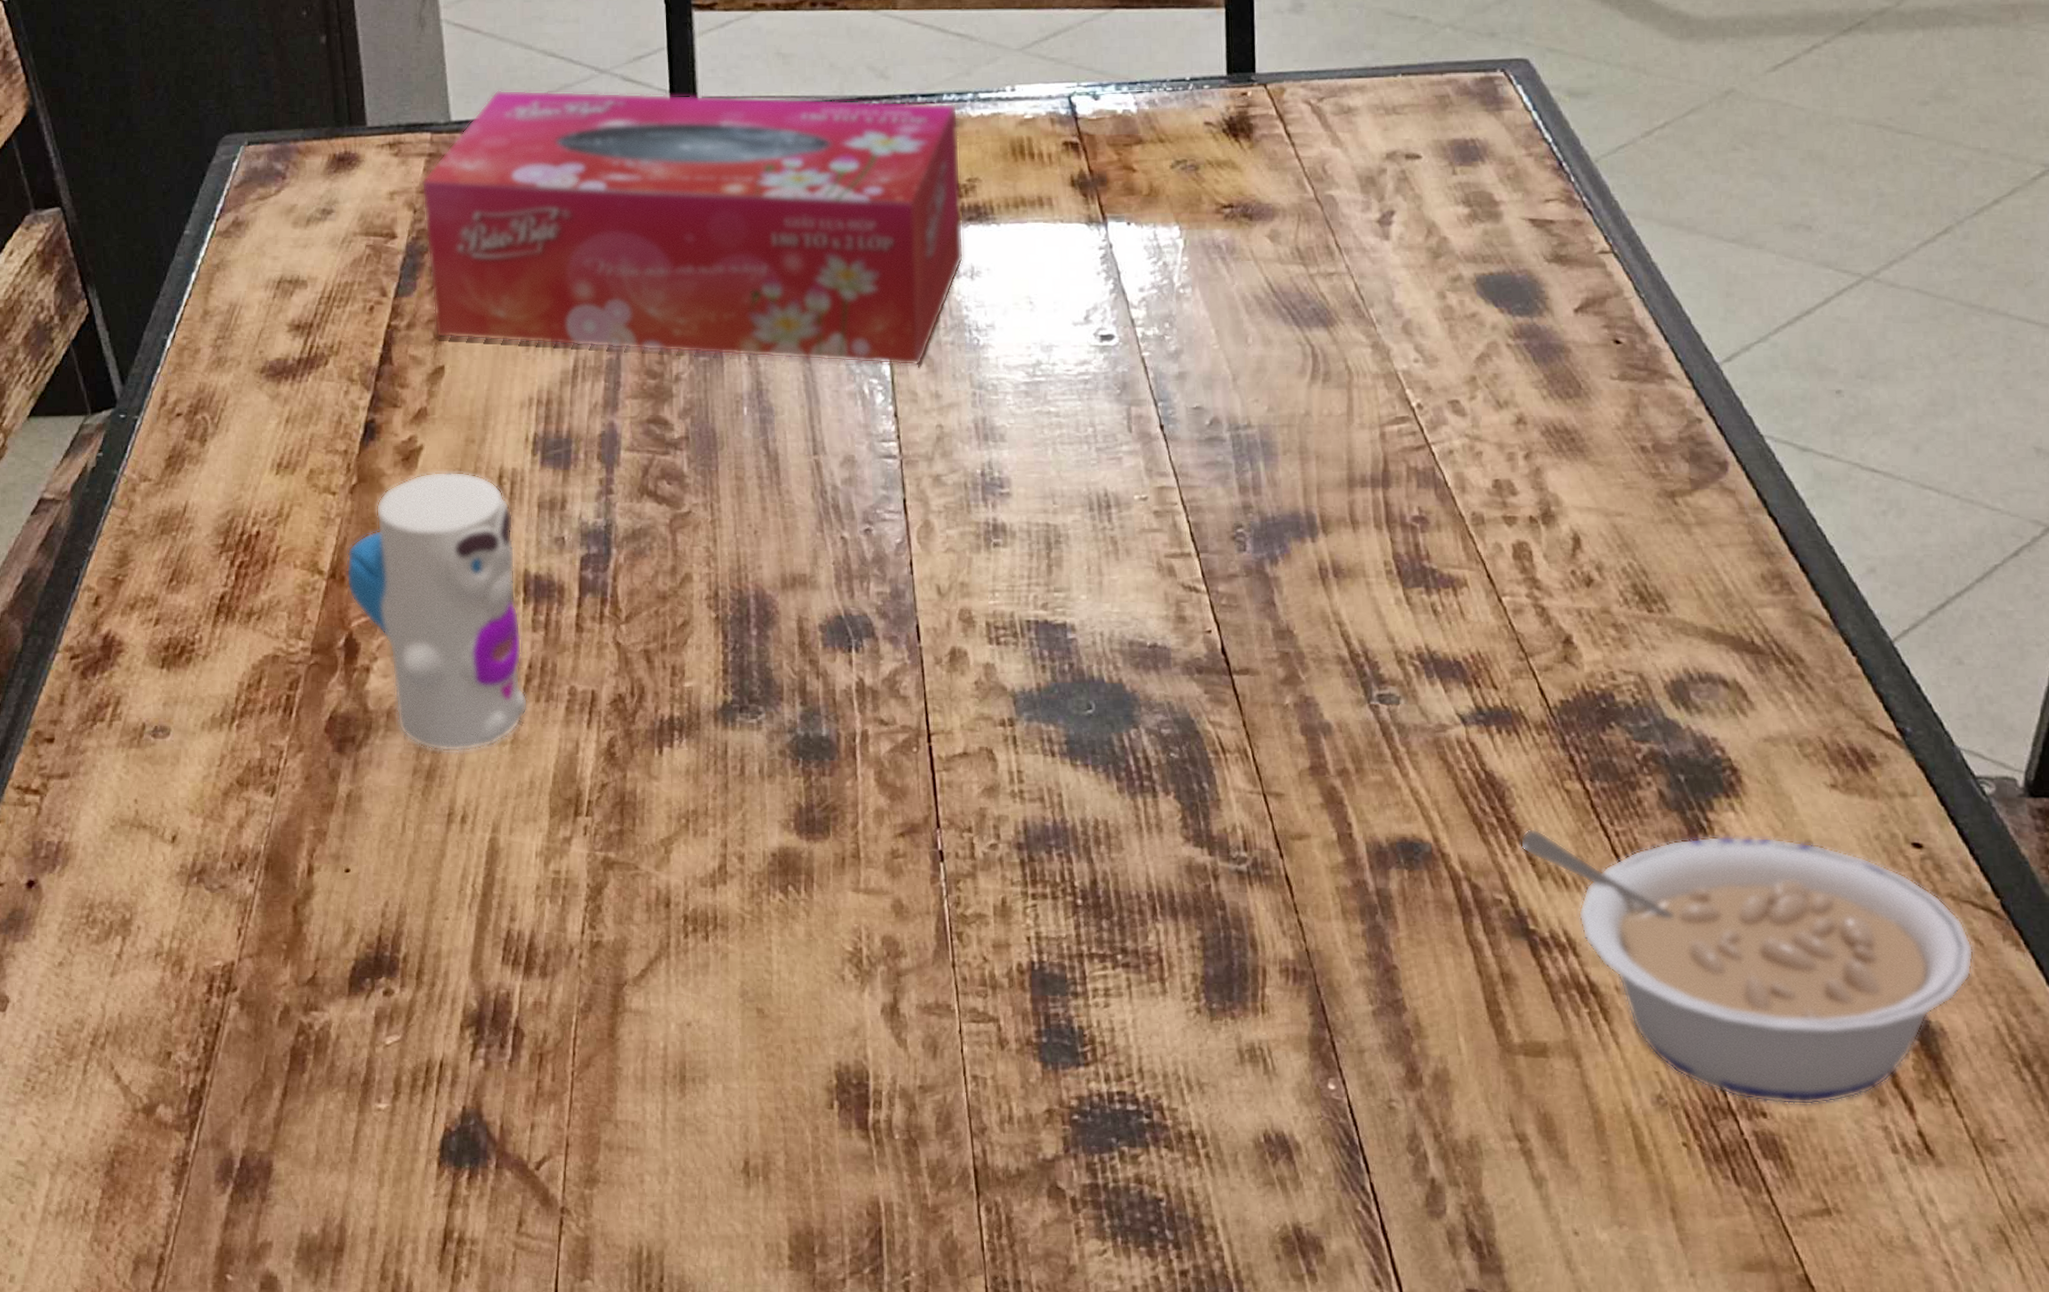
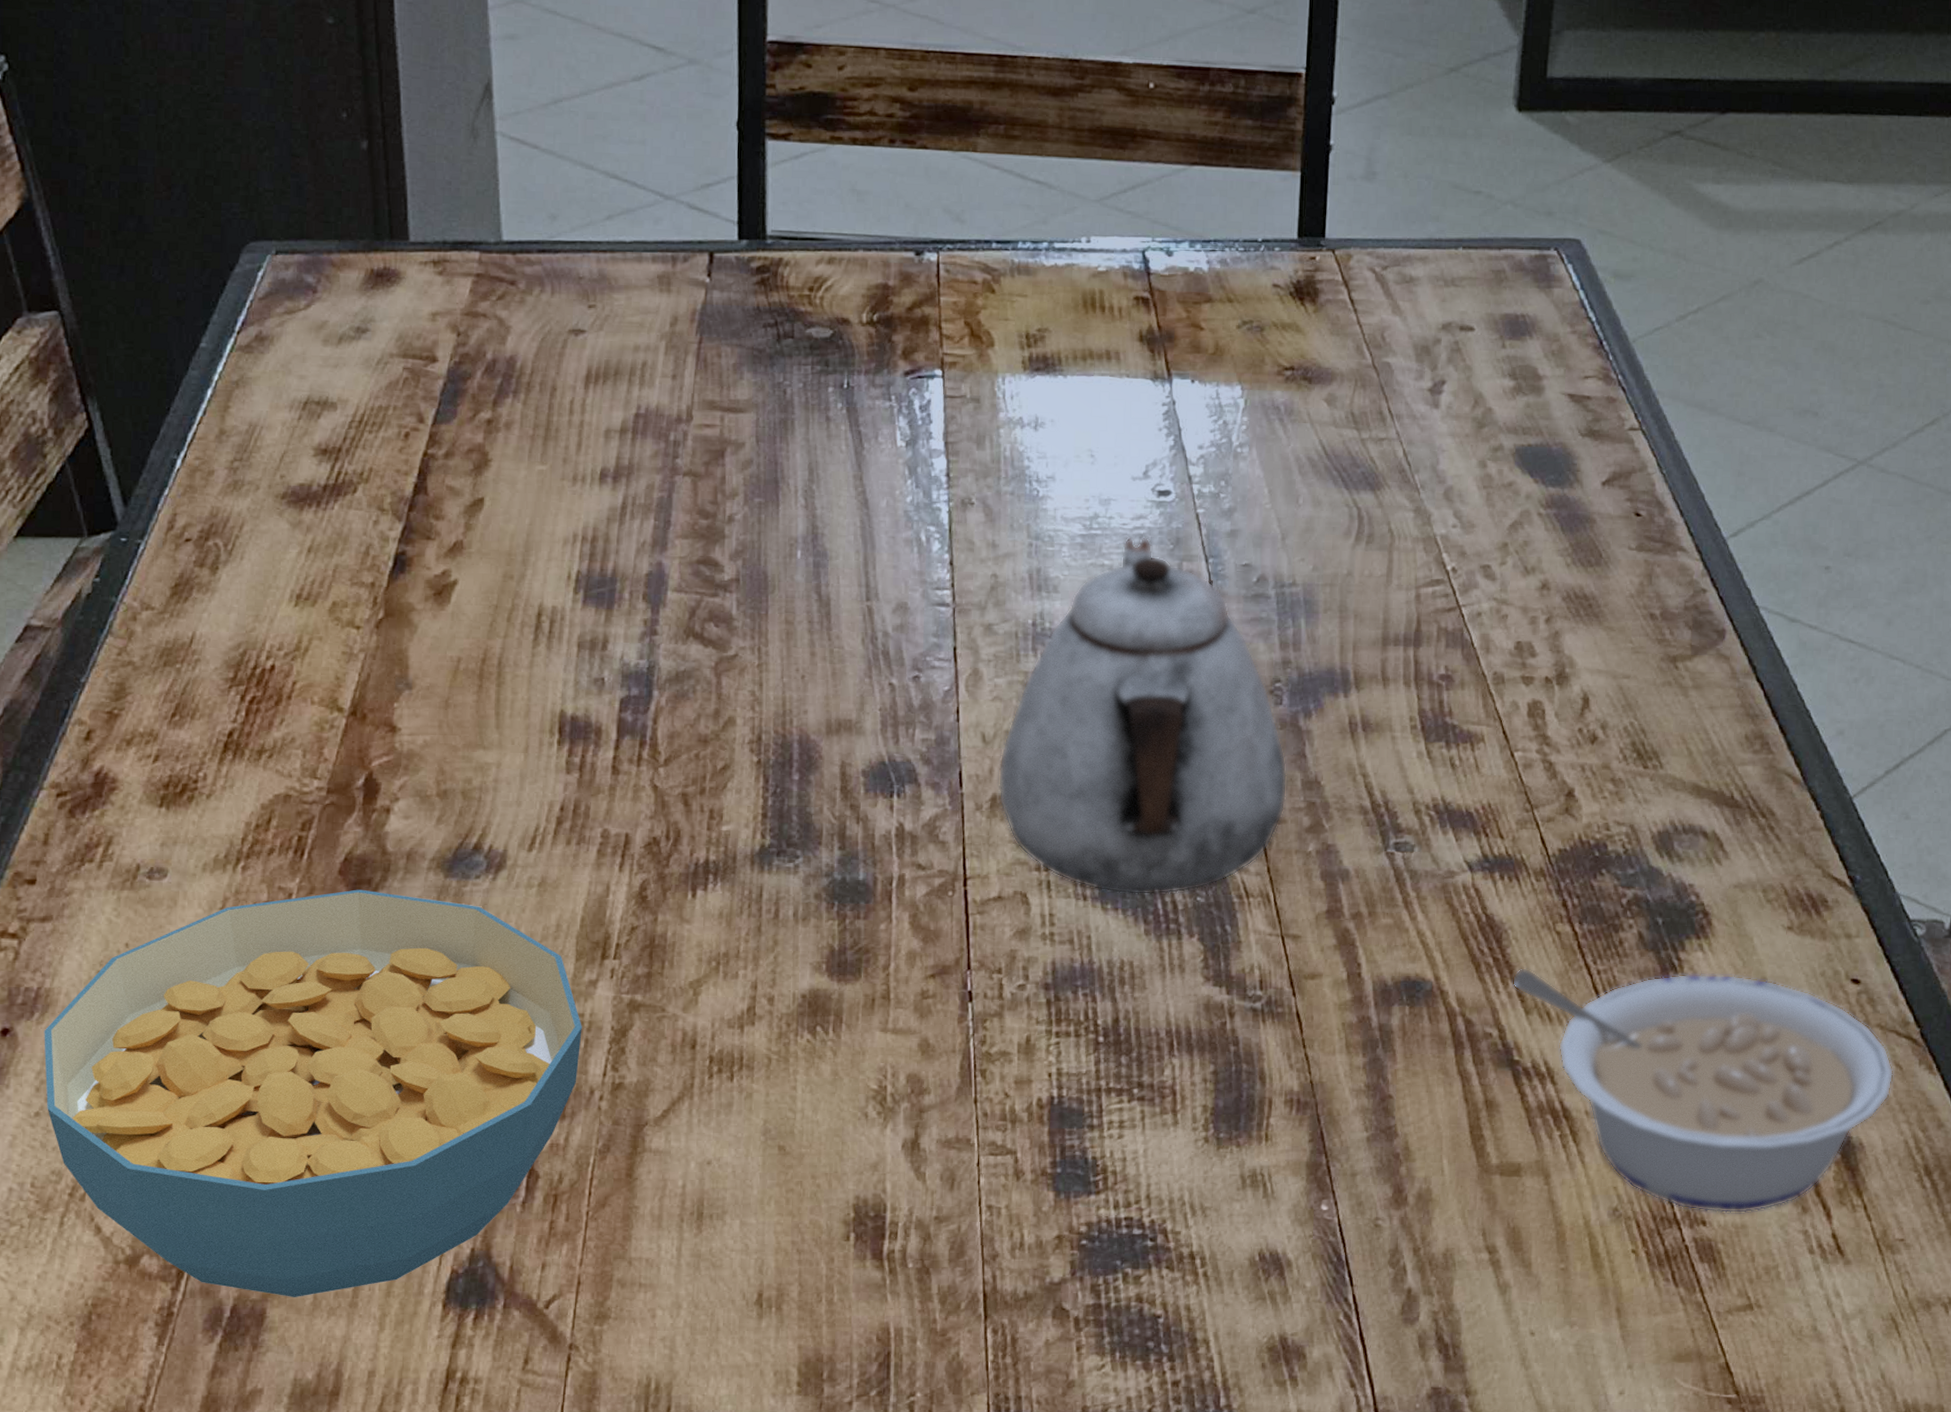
cereal bowl: none [65,747,559,1151] -> present [44,889,582,1297]
toy: present [346,471,528,752] -> none [368,607,559,895]
tissue box: present [421,89,964,366] -> none [467,209,1032,515]
teapot: none [956,382,1258,751] -> present [998,537,1288,896]

